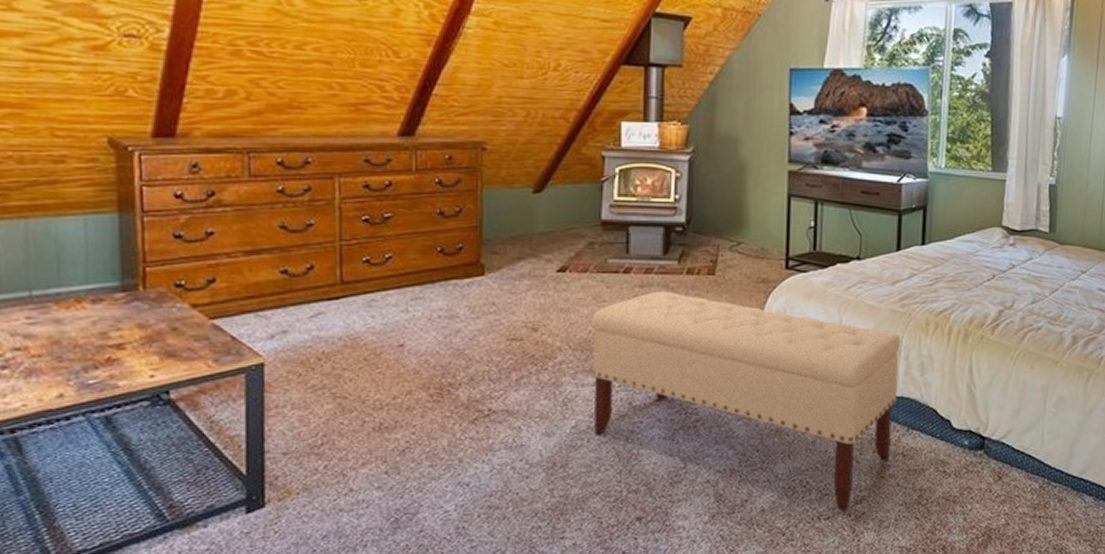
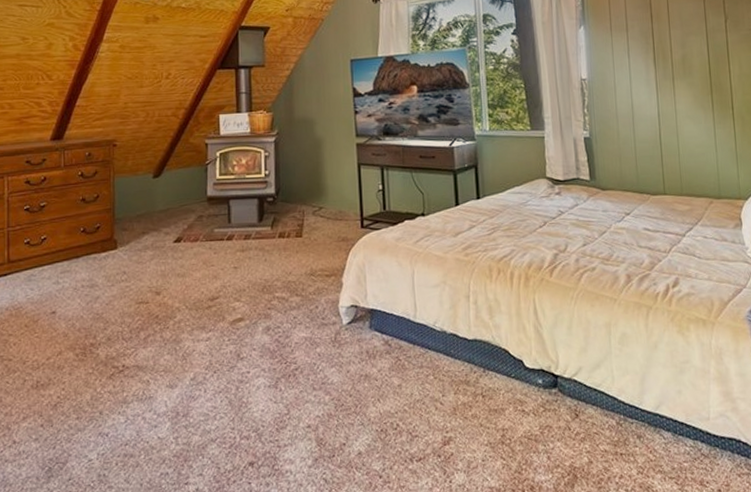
bench: present [591,291,900,512] -> none [203,253,472,453]

